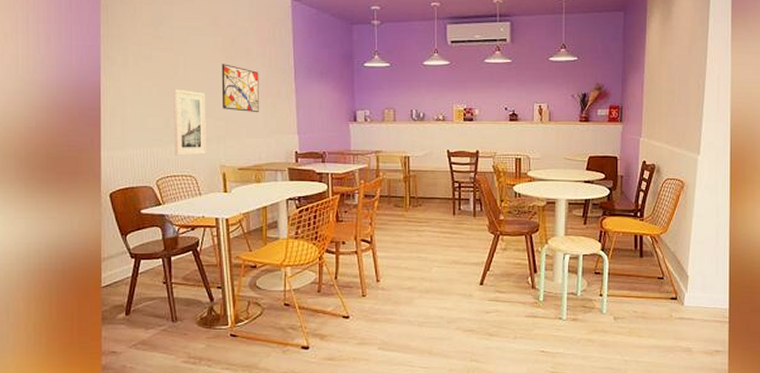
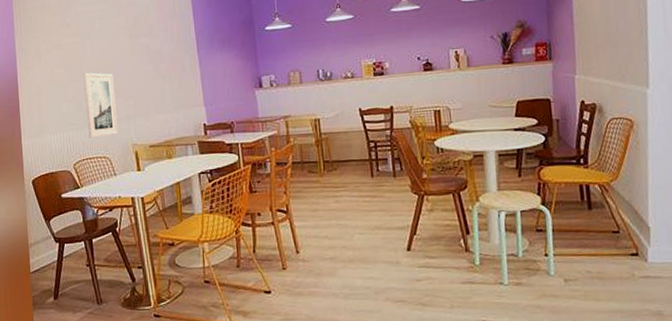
wall art: present [221,64,259,112] -> none [126,43,165,89]

